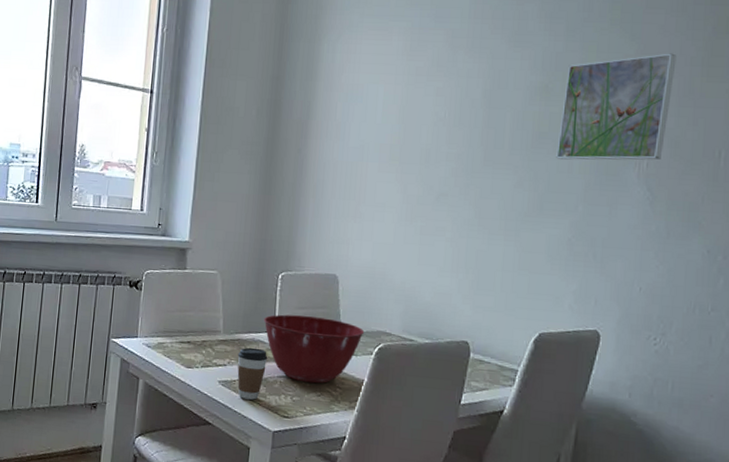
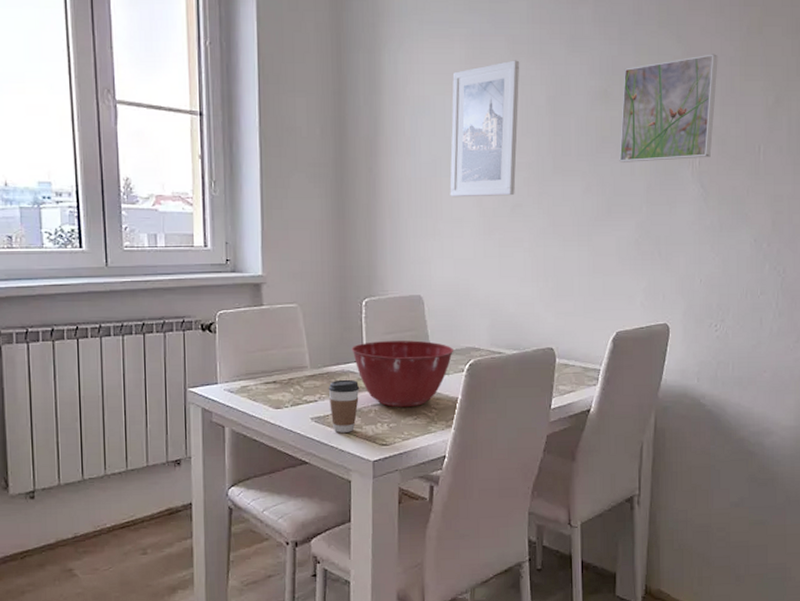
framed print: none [375,53,458,185] -> present [450,60,520,198]

